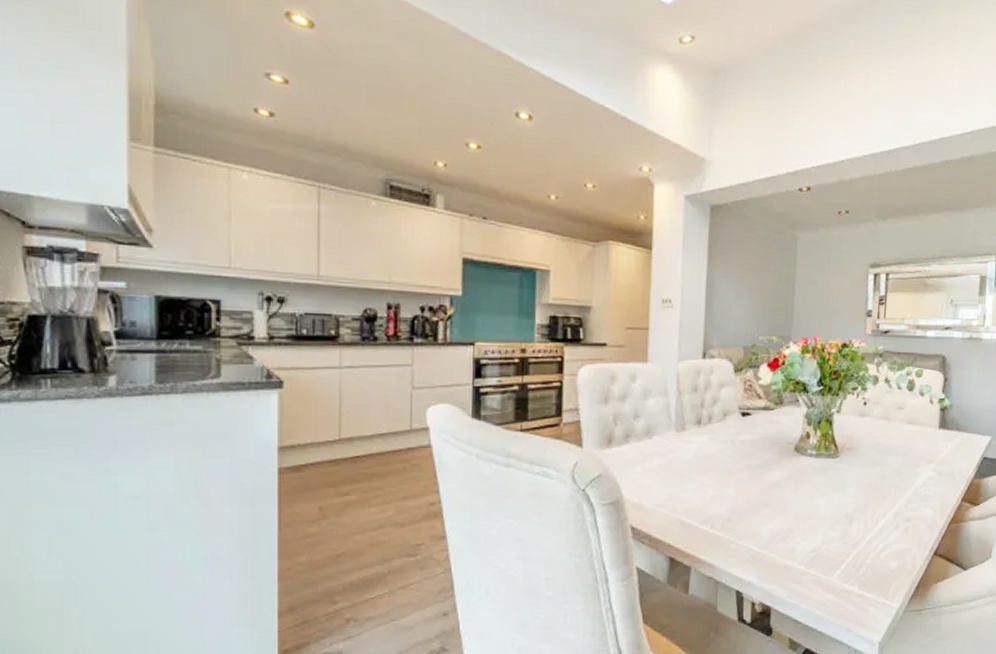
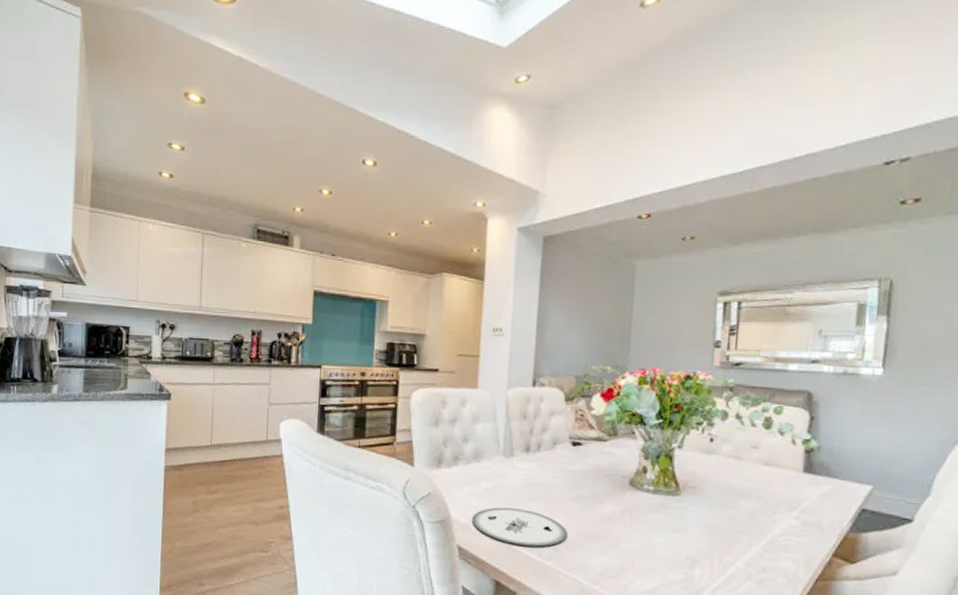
plate: none [644,483,739,519] -> present [471,507,568,547]

